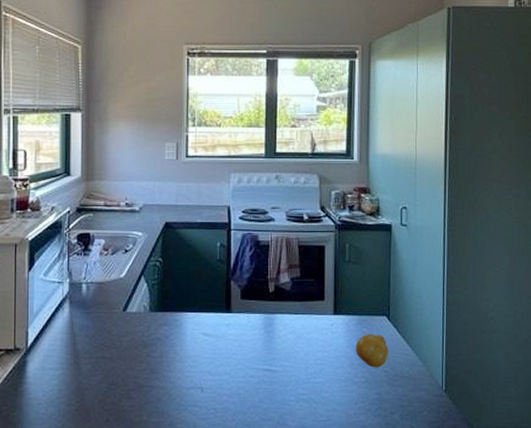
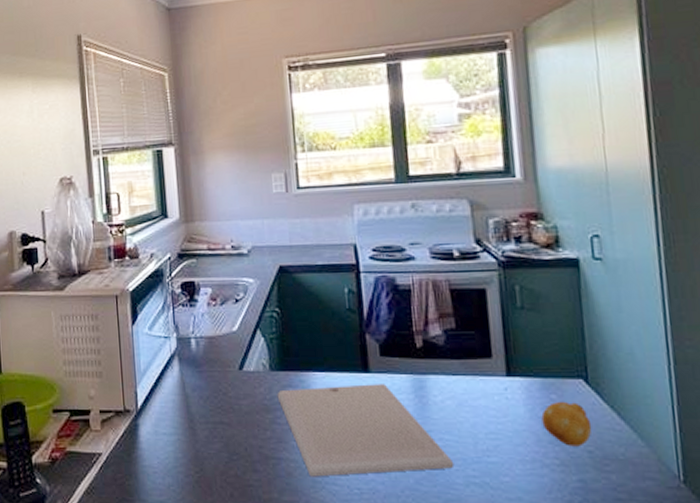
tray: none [154,322,290,401] -> present [277,384,454,477]

